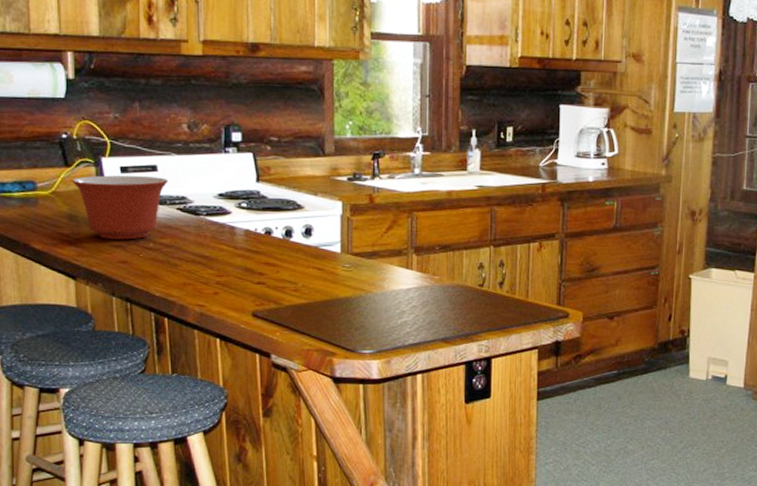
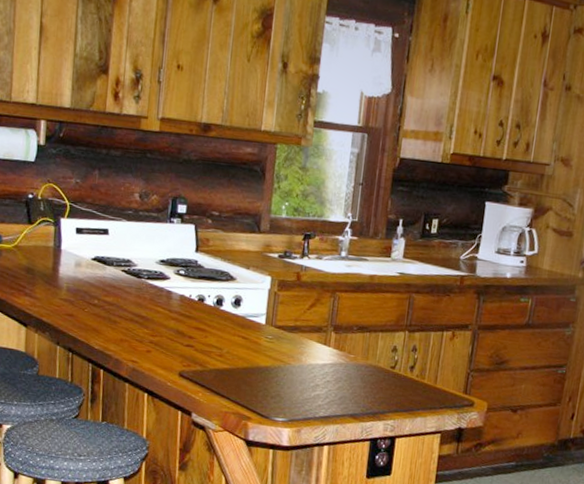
mixing bowl: present [72,175,168,240] -> none [32,234,117,295]

